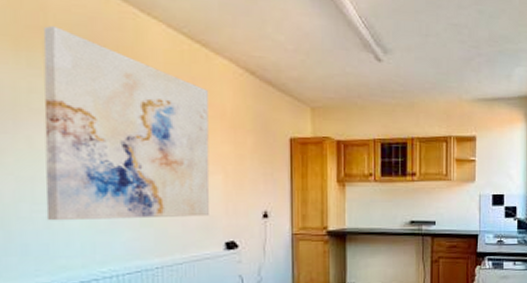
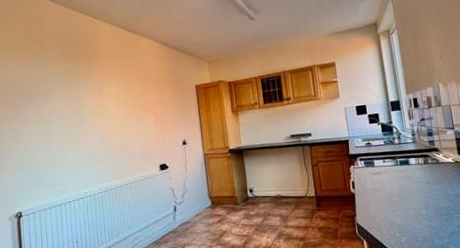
wall art: present [42,26,210,221] -> none [43,38,147,162]

